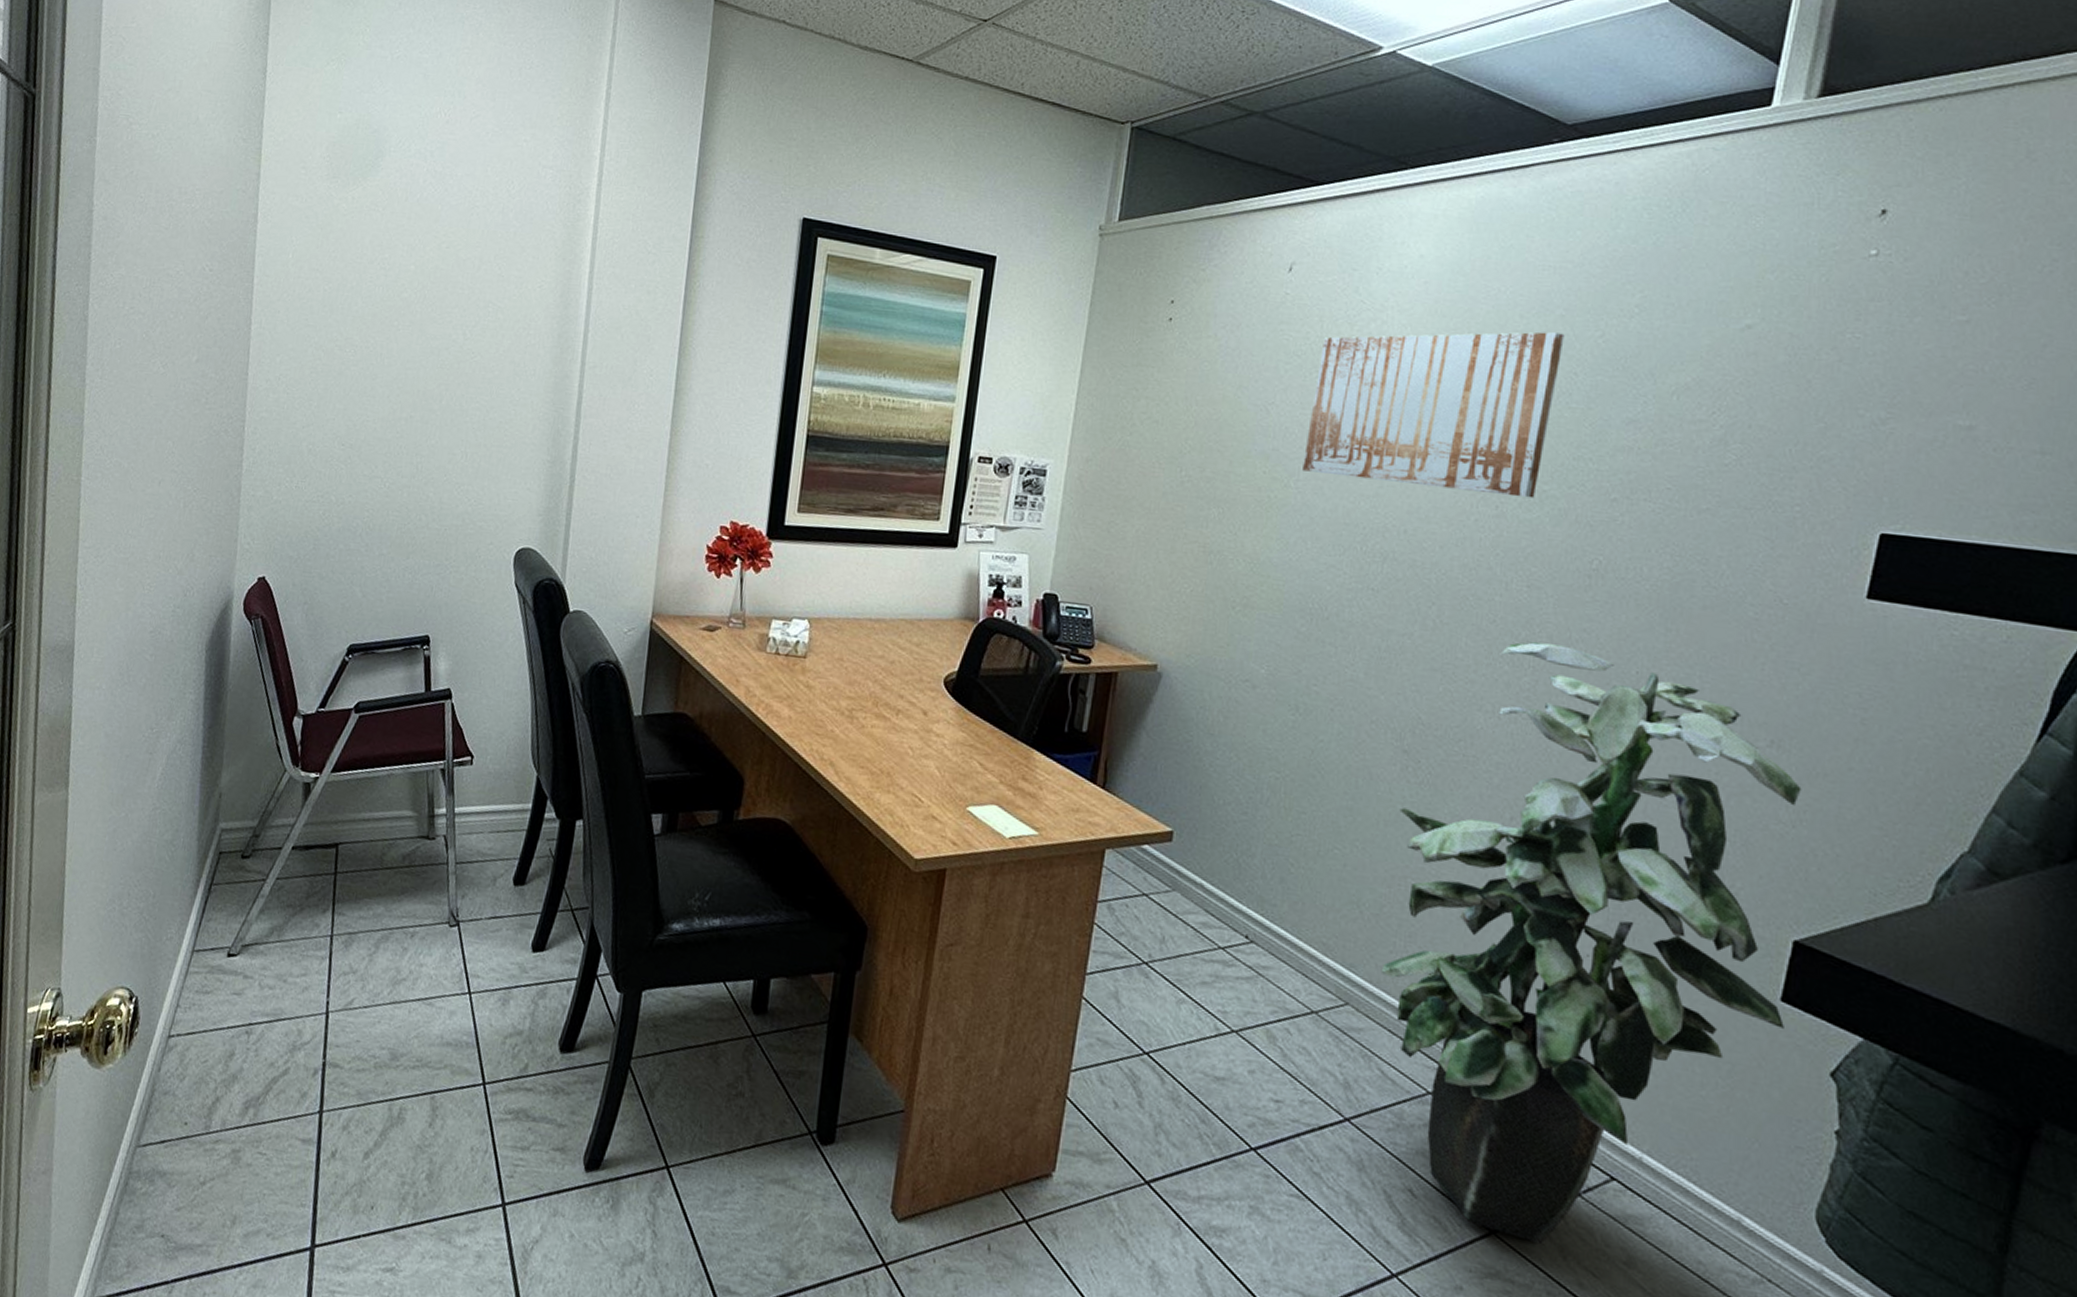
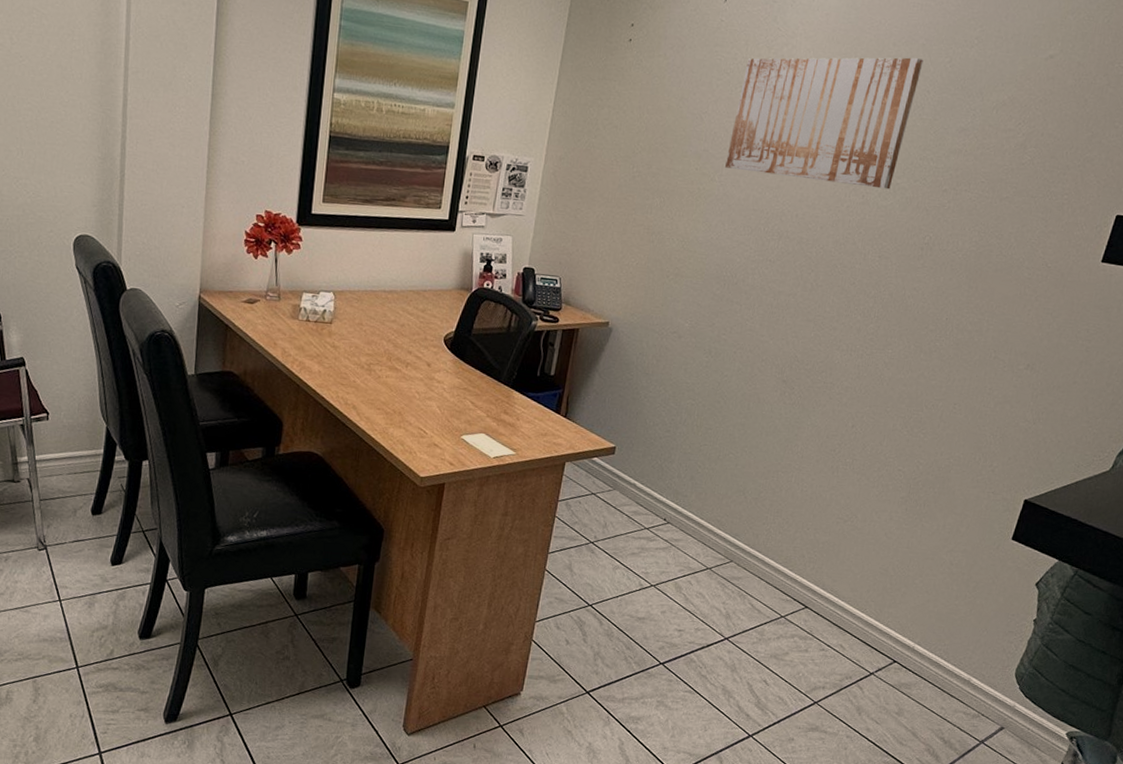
indoor plant: present [1380,641,1802,1243] -> none [756,298,1043,706]

